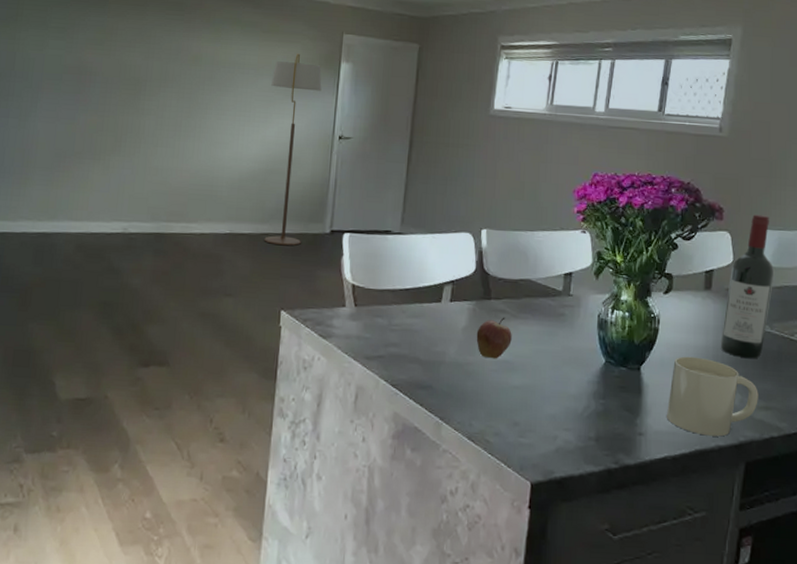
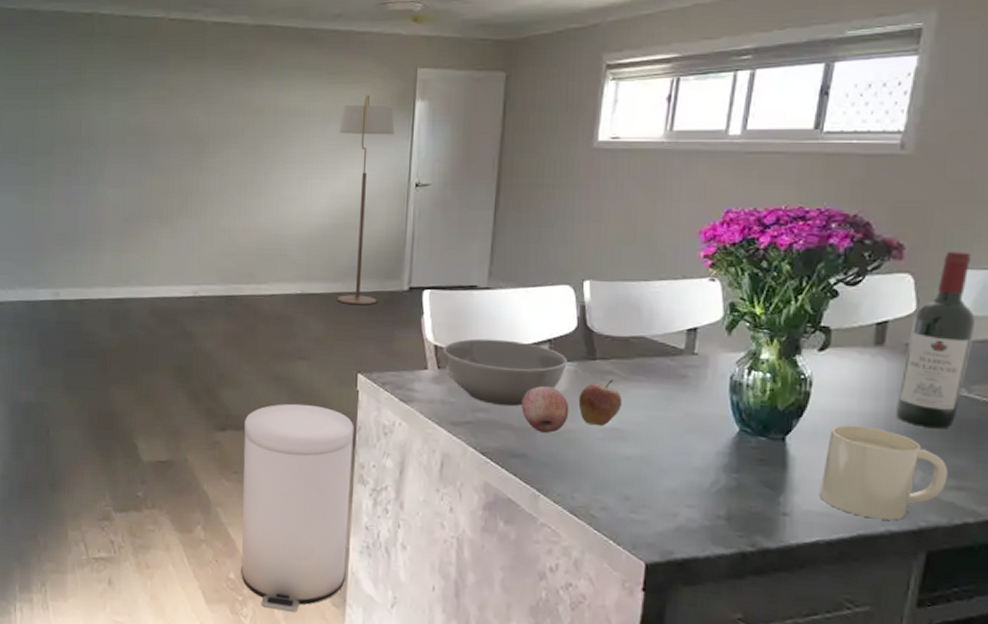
pedal bin: none [158,339,276,549] -> present [241,403,354,612]
bowl: none [359,279,468,341] -> present [442,338,568,406]
fruit: none [428,322,468,365] -> present [521,385,569,433]

